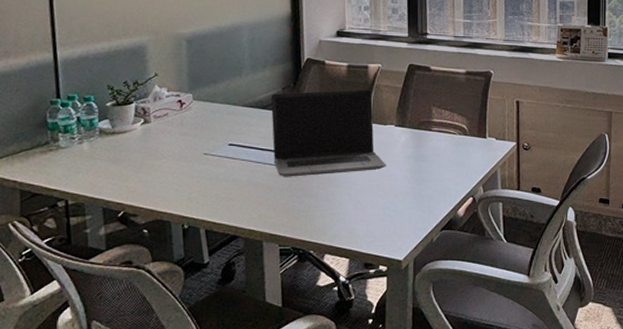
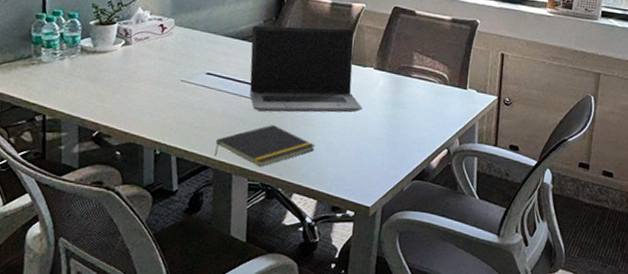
notepad: none [243,189,343,232] -> present [214,125,316,167]

